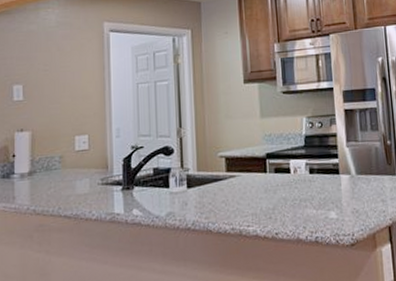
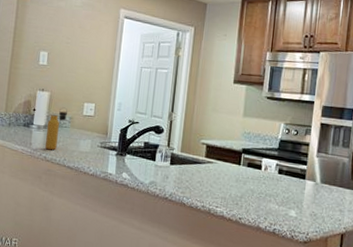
water bottle: none [33,145,57,201] -> present [45,107,68,151]

